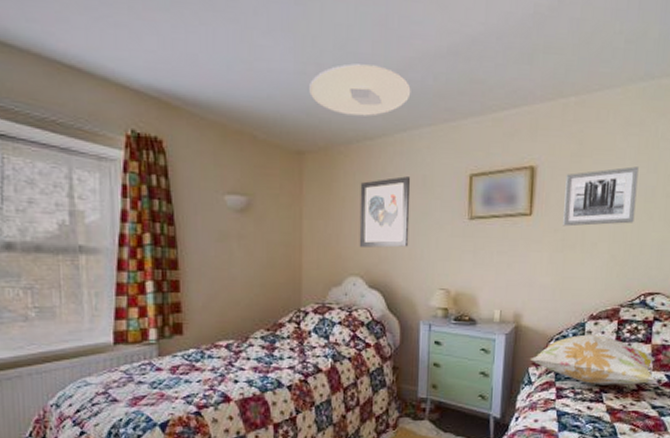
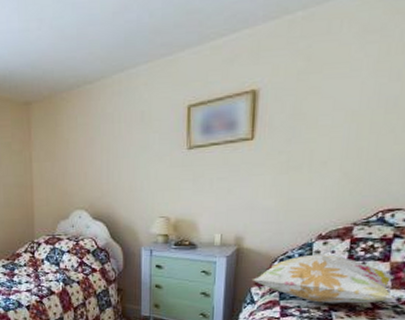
ceiling light: present [309,63,411,116] -> none [33,12,127,64]
wall art: present [359,176,411,248] -> none [82,114,130,183]
wall art: present [563,166,639,227] -> none [288,76,378,148]

